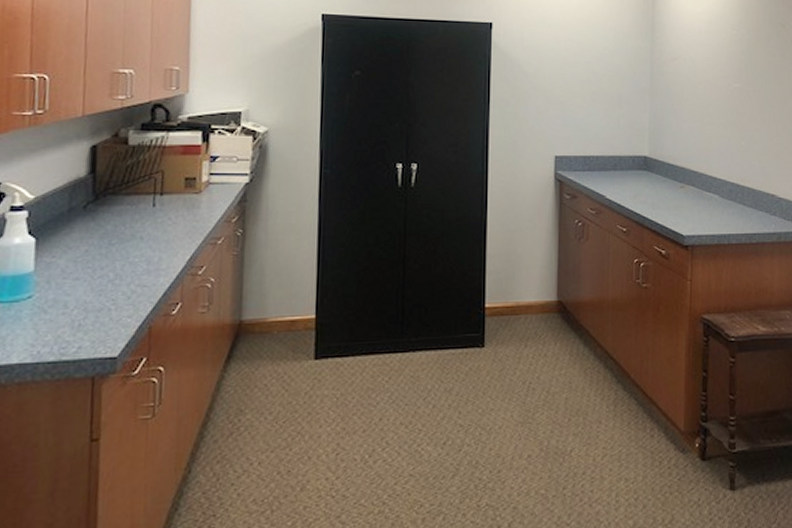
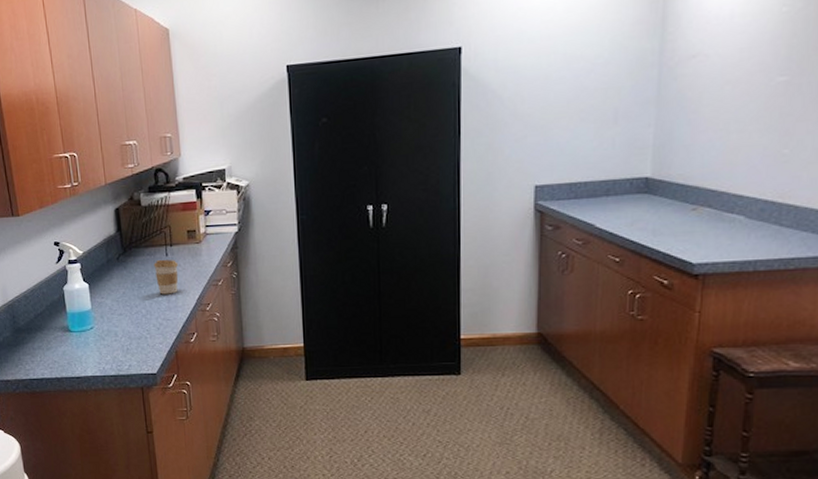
coffee cup: none [134,210,168,254] -> present [154,259,178,295]

